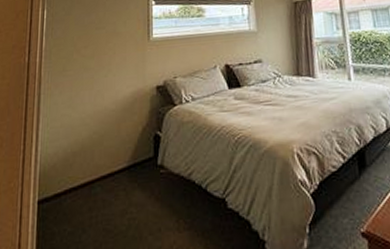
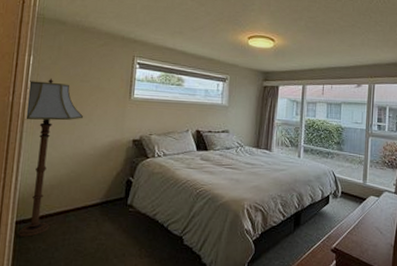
floor lamp: none [41,30,102,219] -> present [18,78,84,237]

